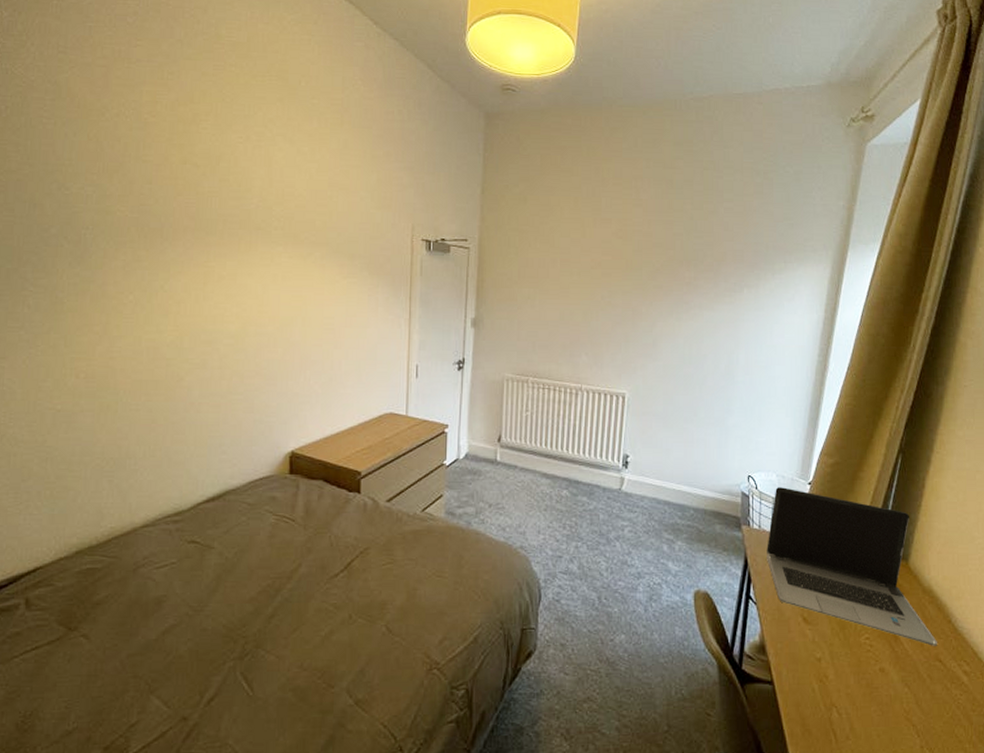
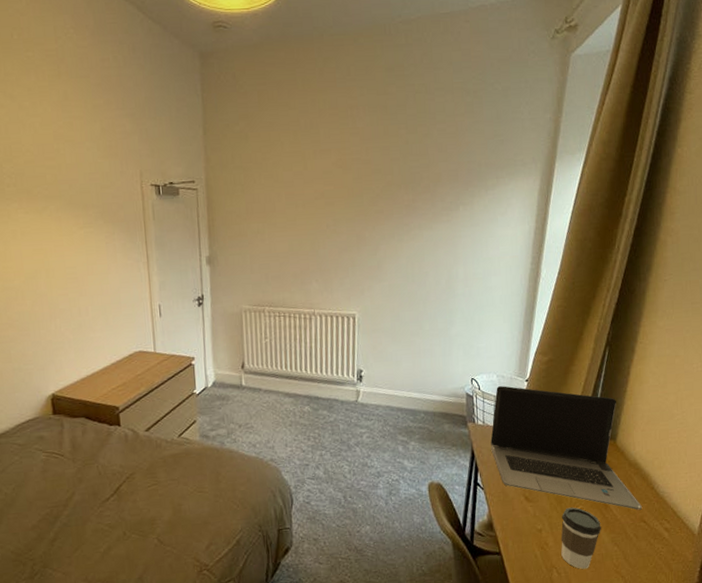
coffee cup: none [843,635,890,712] -> present [561,507,601,570]

